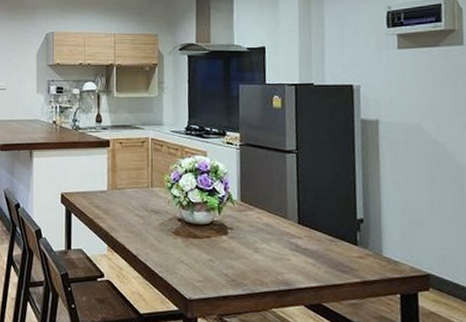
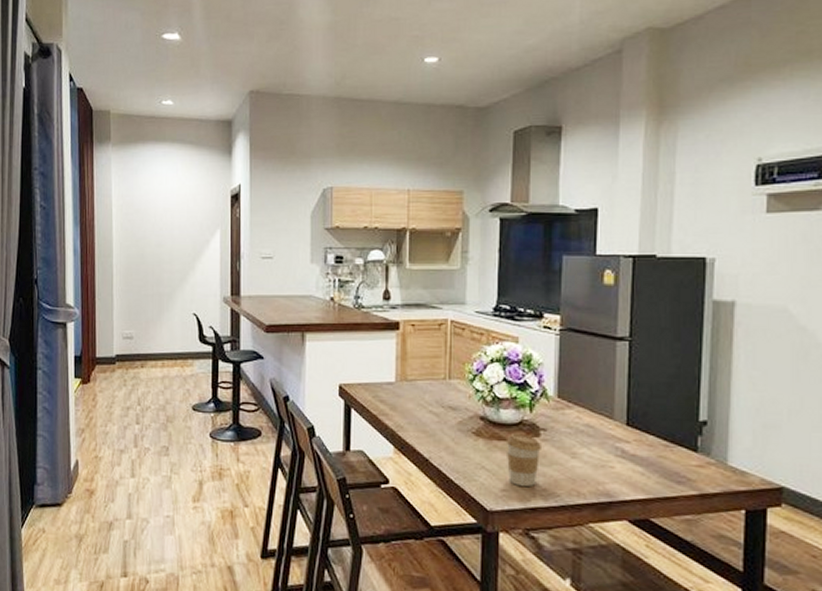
coffee cup: none [200,232,229,277] -> present [505,433,541,486]

